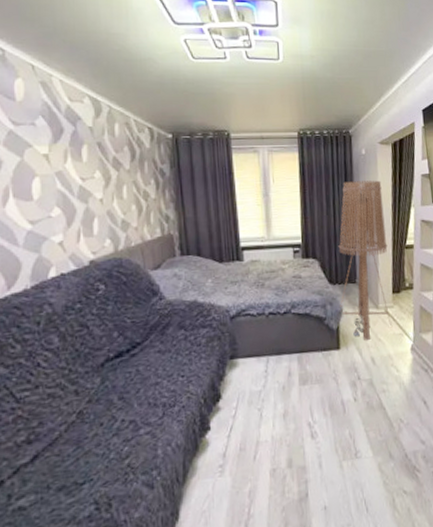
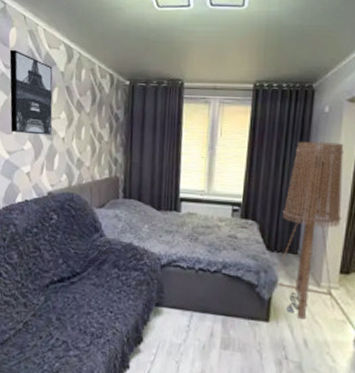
wall art: none [17,103,86,199] -> present [9,49,53,135]

